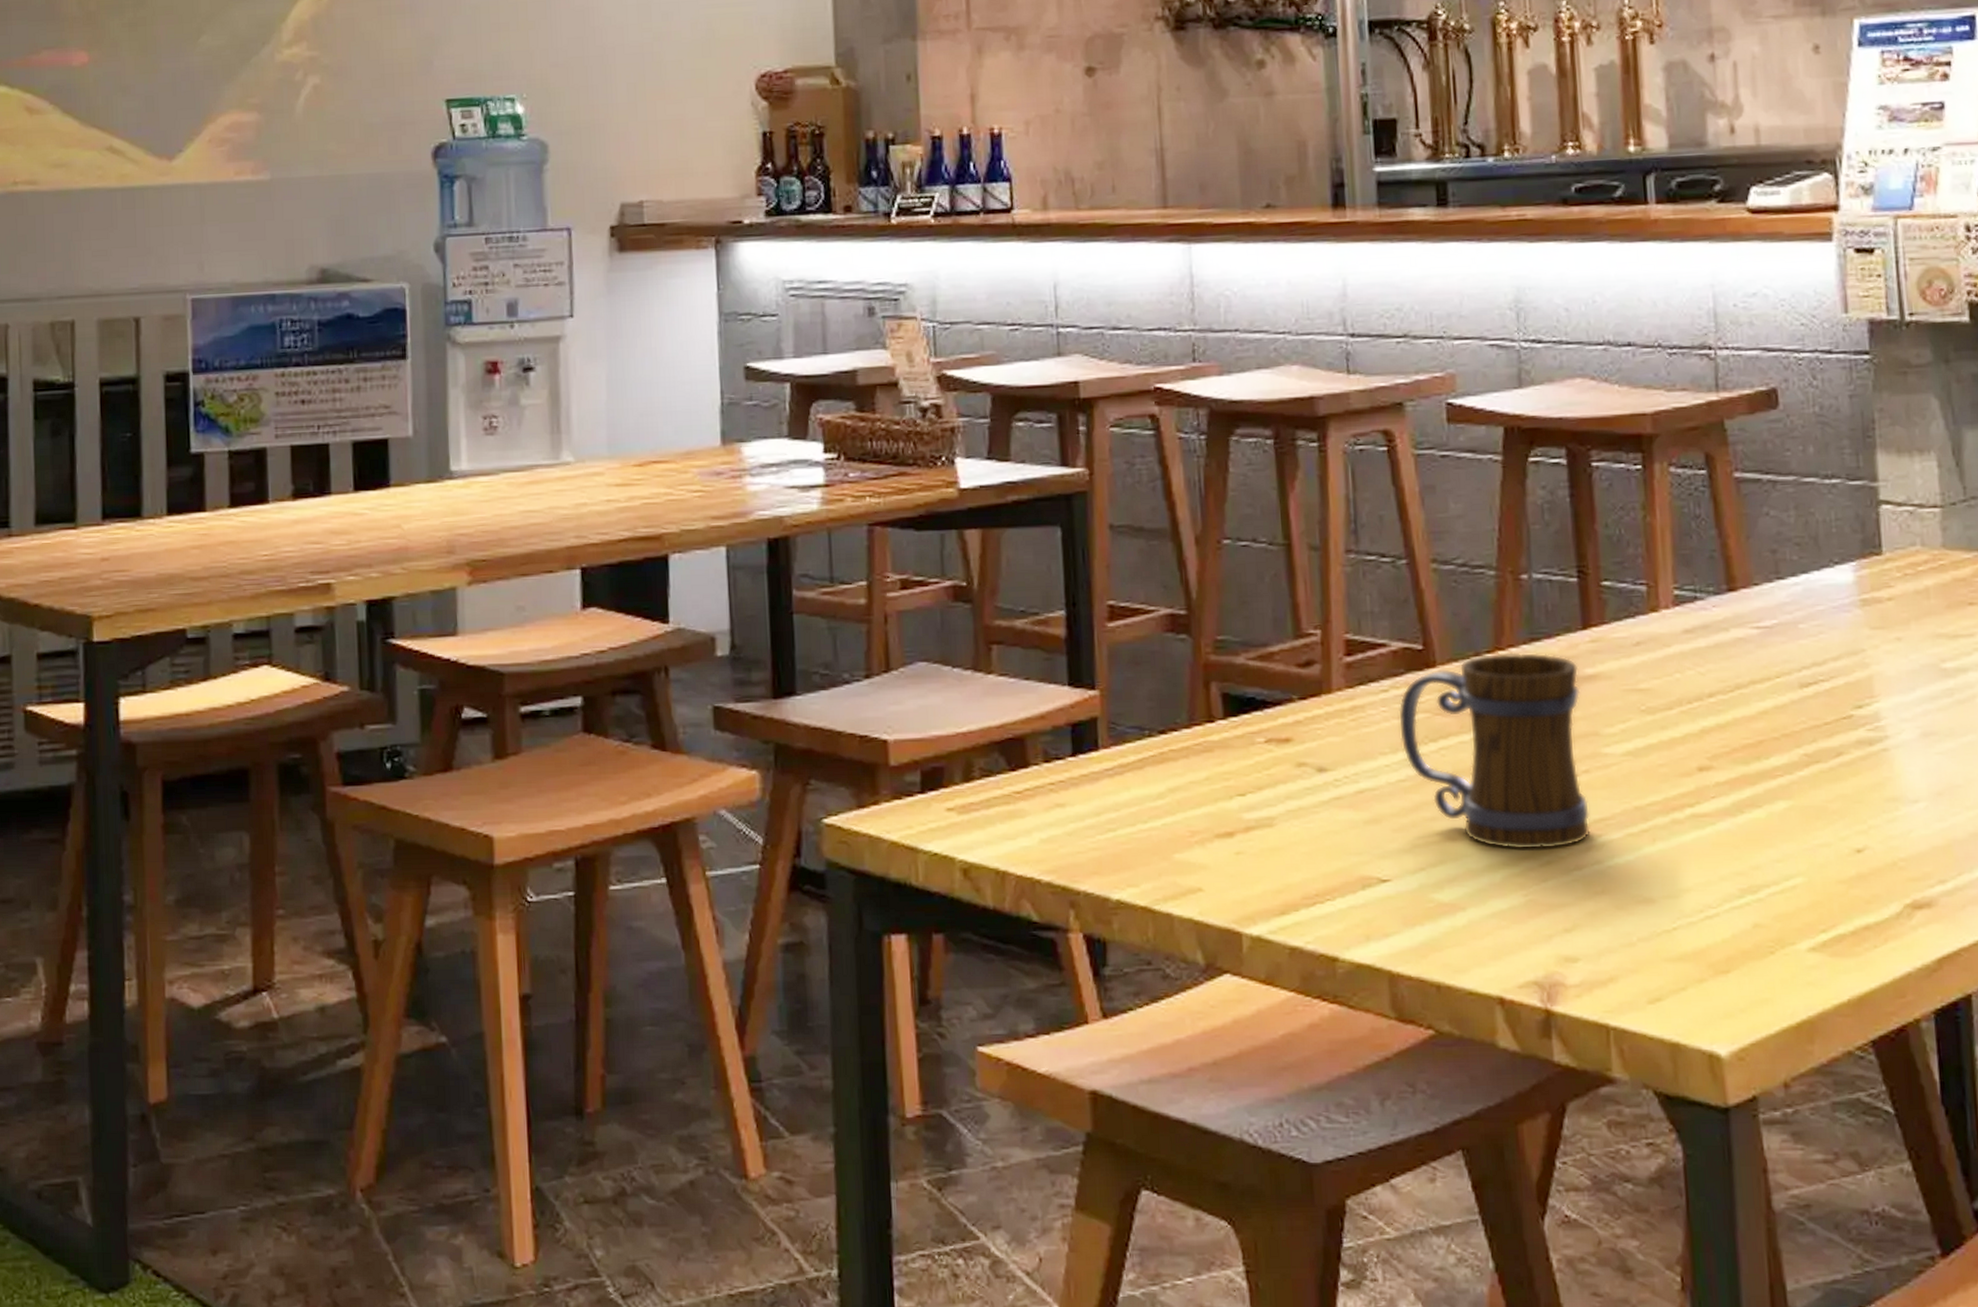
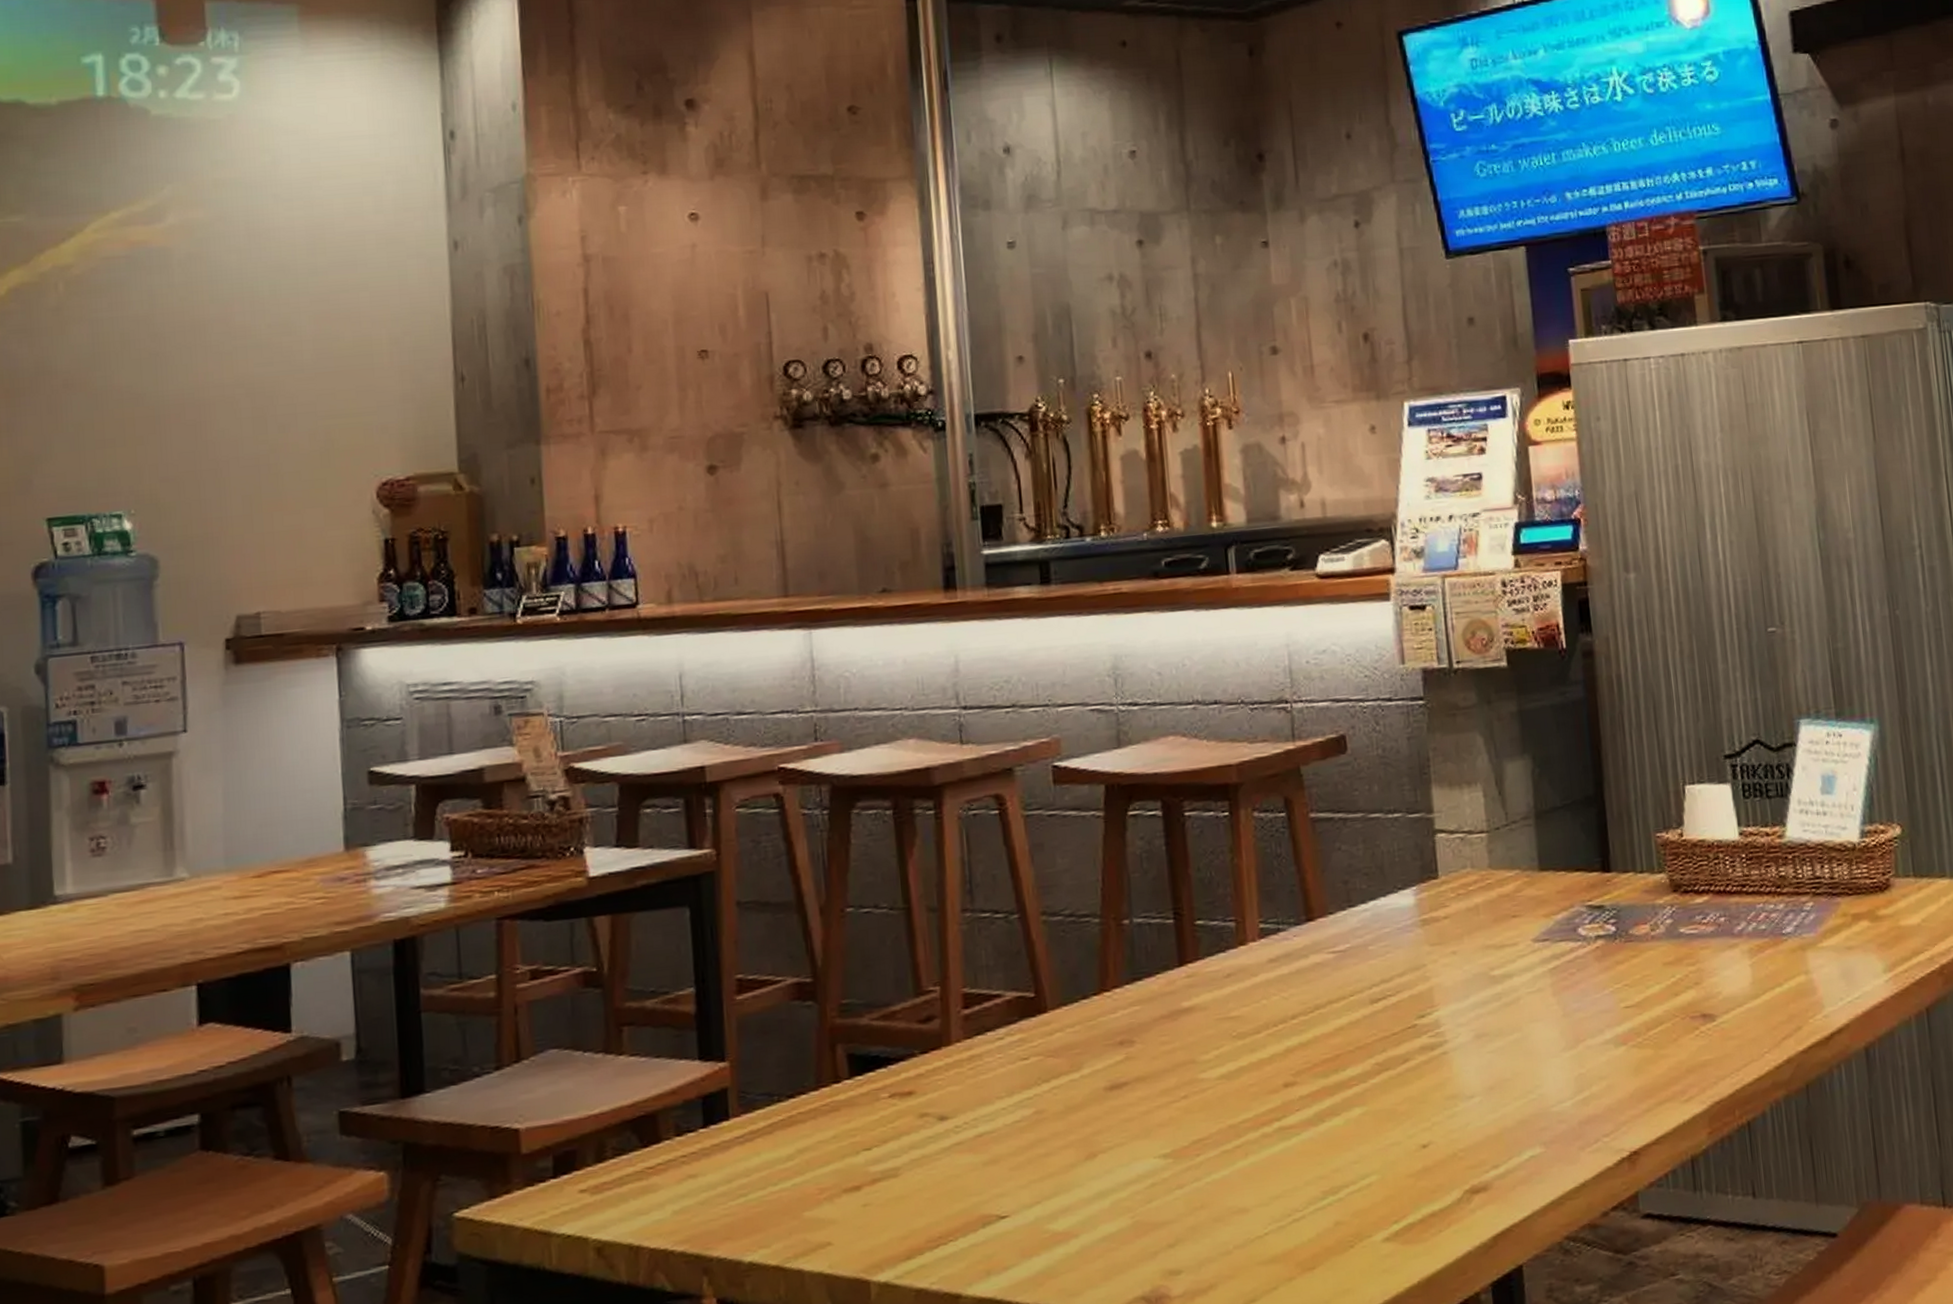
beer mug: present [1398,652,1591,851] -> none [1013,991,1190,1176]

